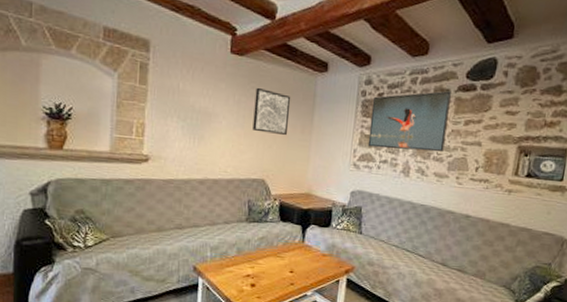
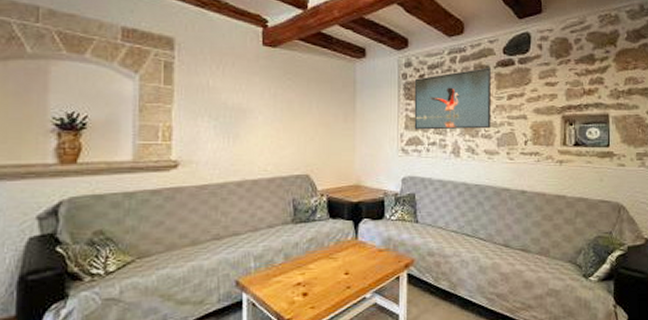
wall art: present [252,87,291,136] -> none [292,78,330,126]

